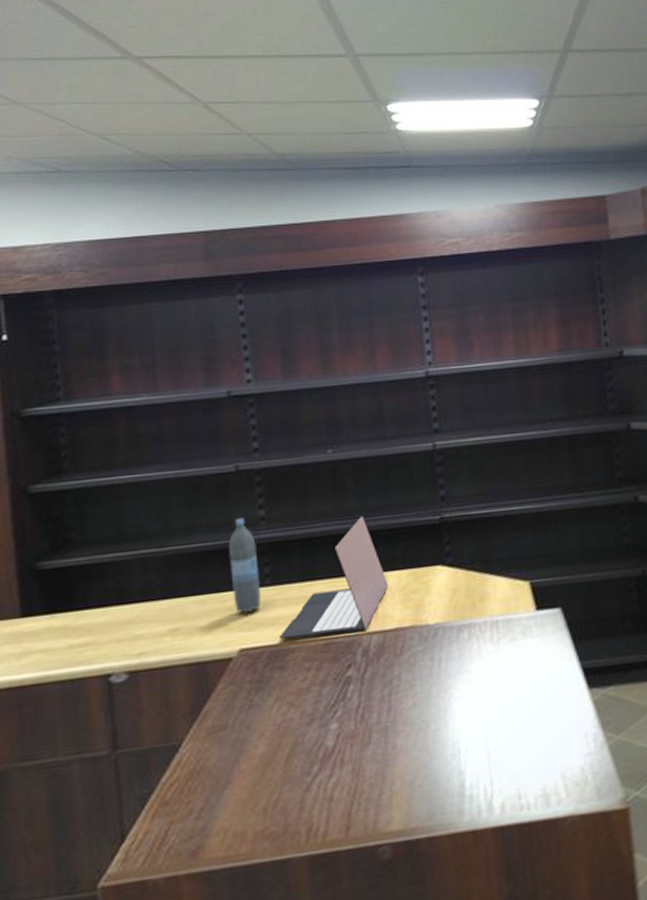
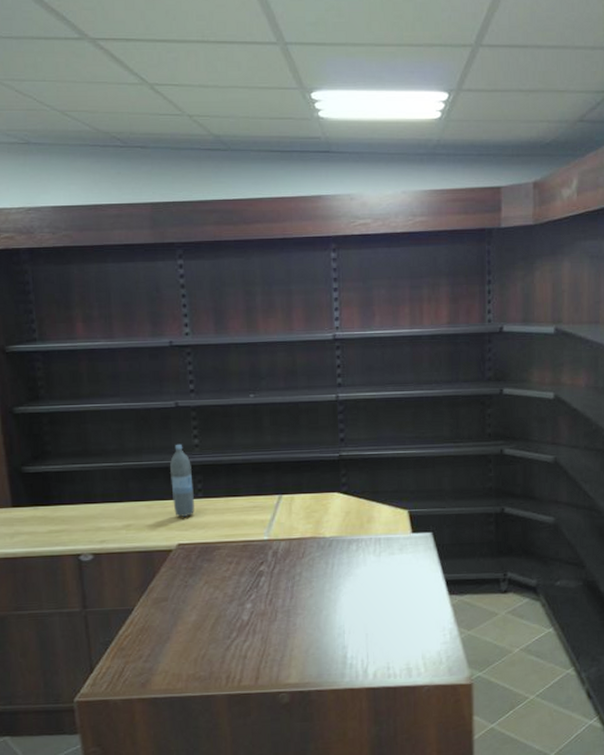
laptop: present [280,517,388,639] -> none [209,450,295,539]

